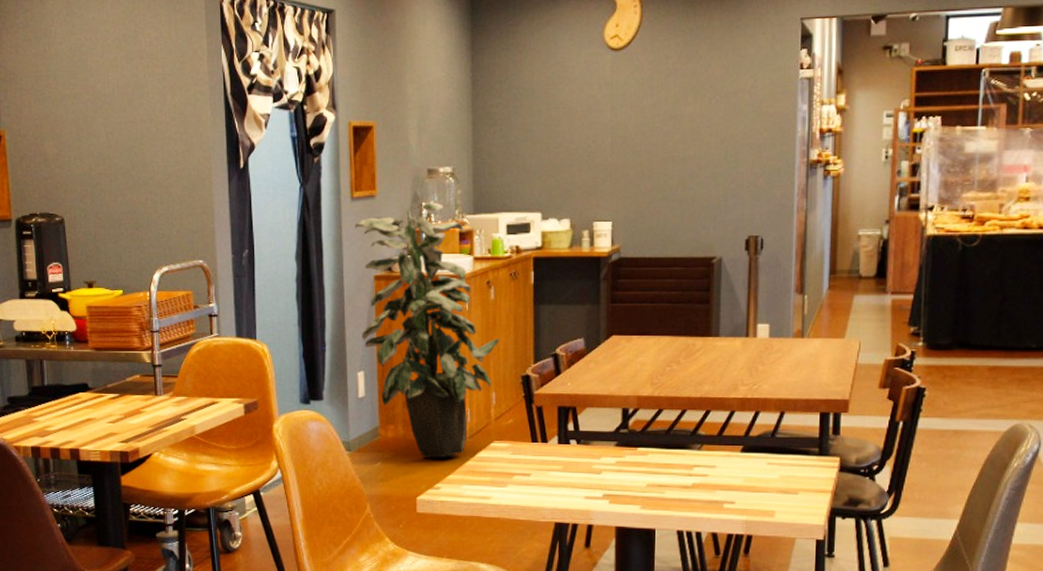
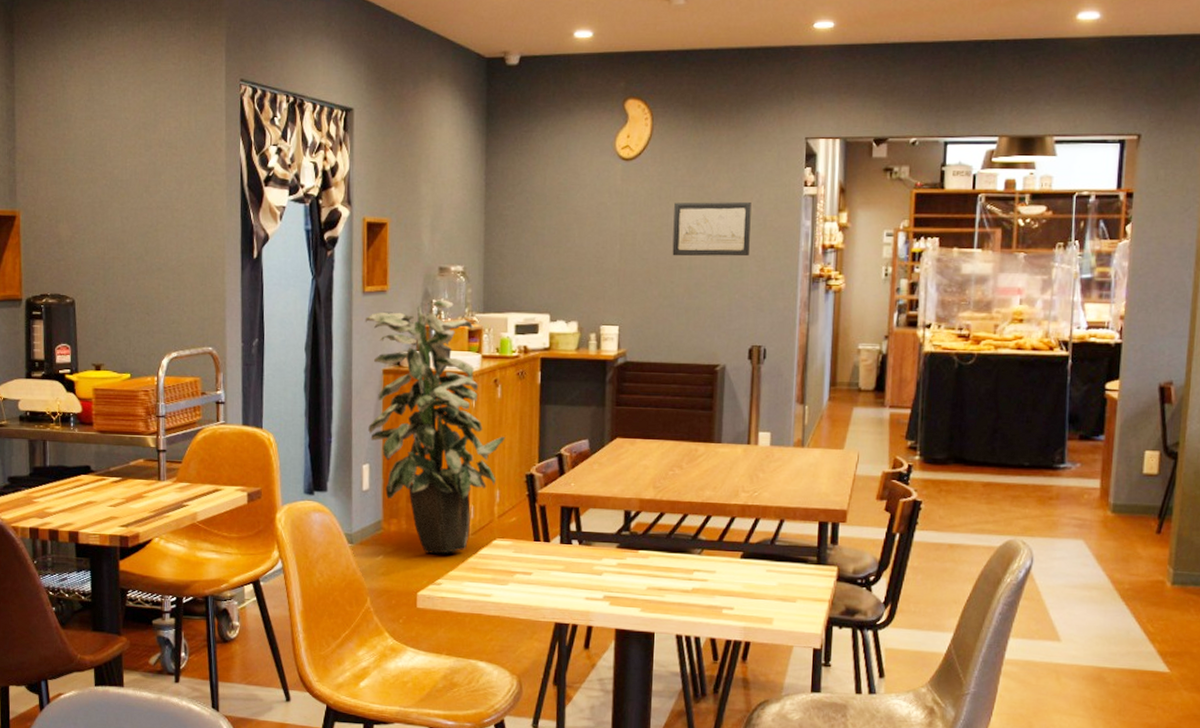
wall art: none [665,87,746,148] -> present [672,201,752,257]

